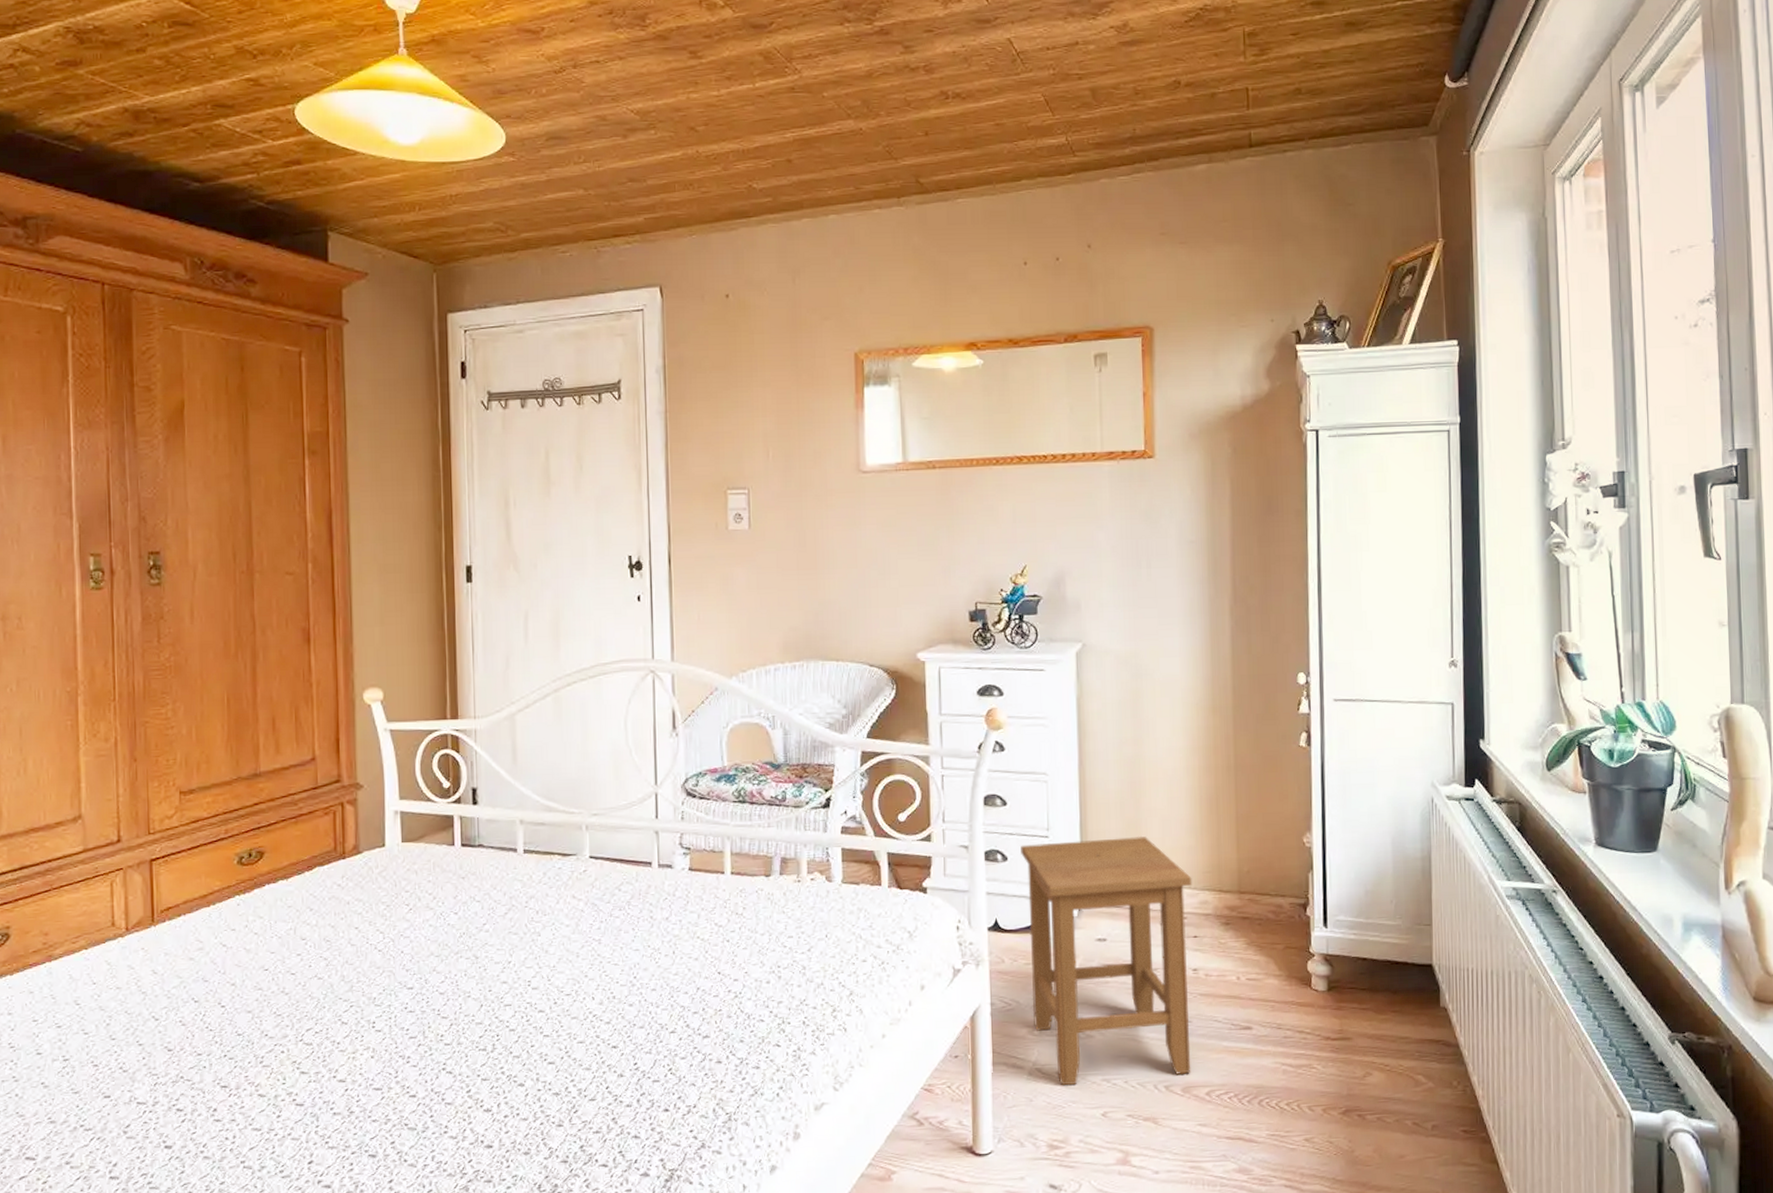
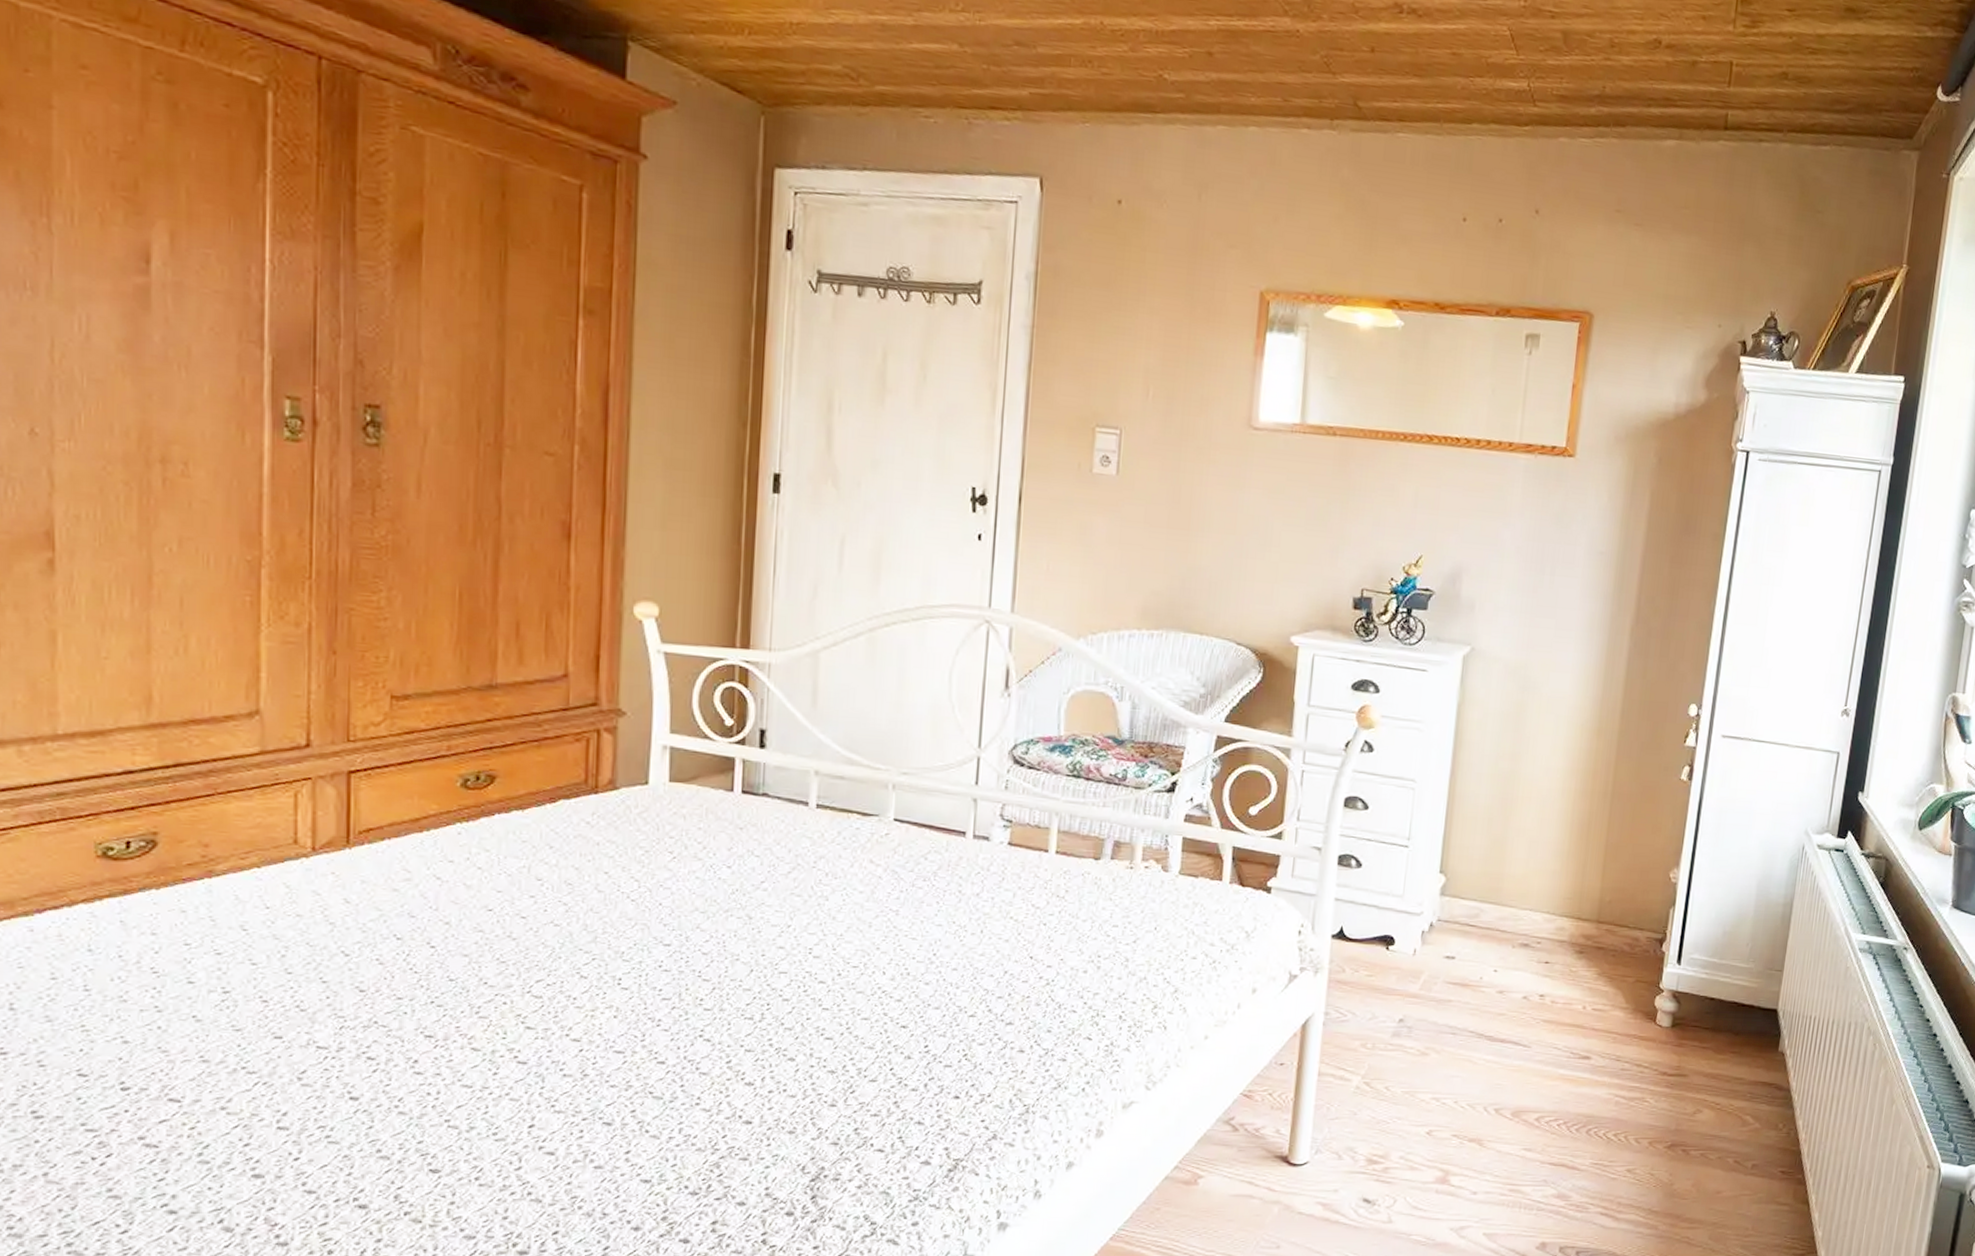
stool: present [1021,836,1192,1086] -> none [1368,852,1552,1102]

